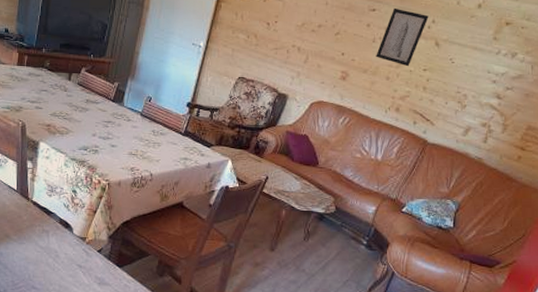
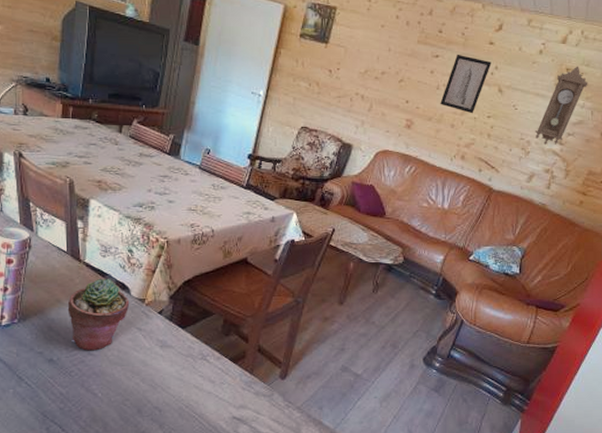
potted succulent: none [15,217,72,285] -> present [67,279,130,351]
pendulum clock: none [472,20,529,100] -> present [534,66,588,146]

